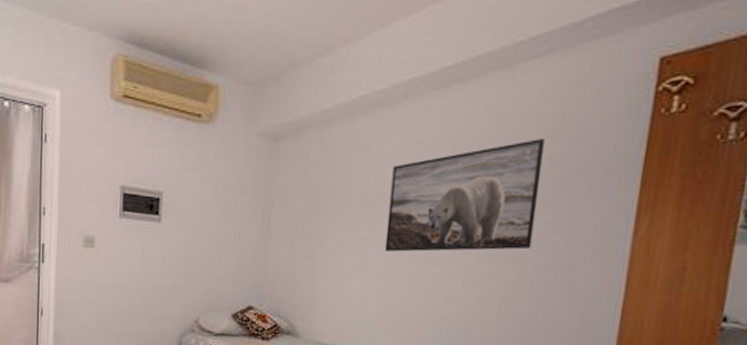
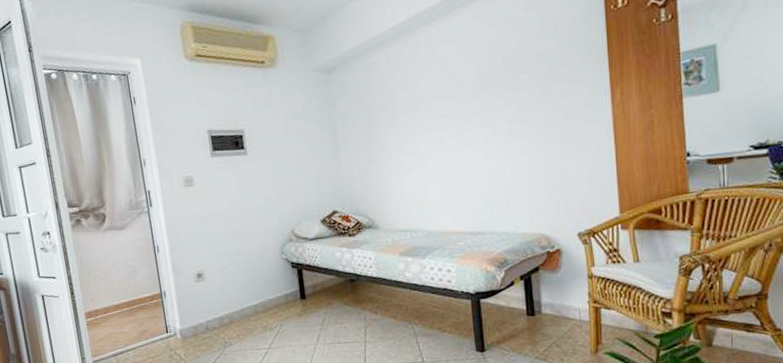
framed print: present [384,138,545,252] -> none [425,40,541,147]

